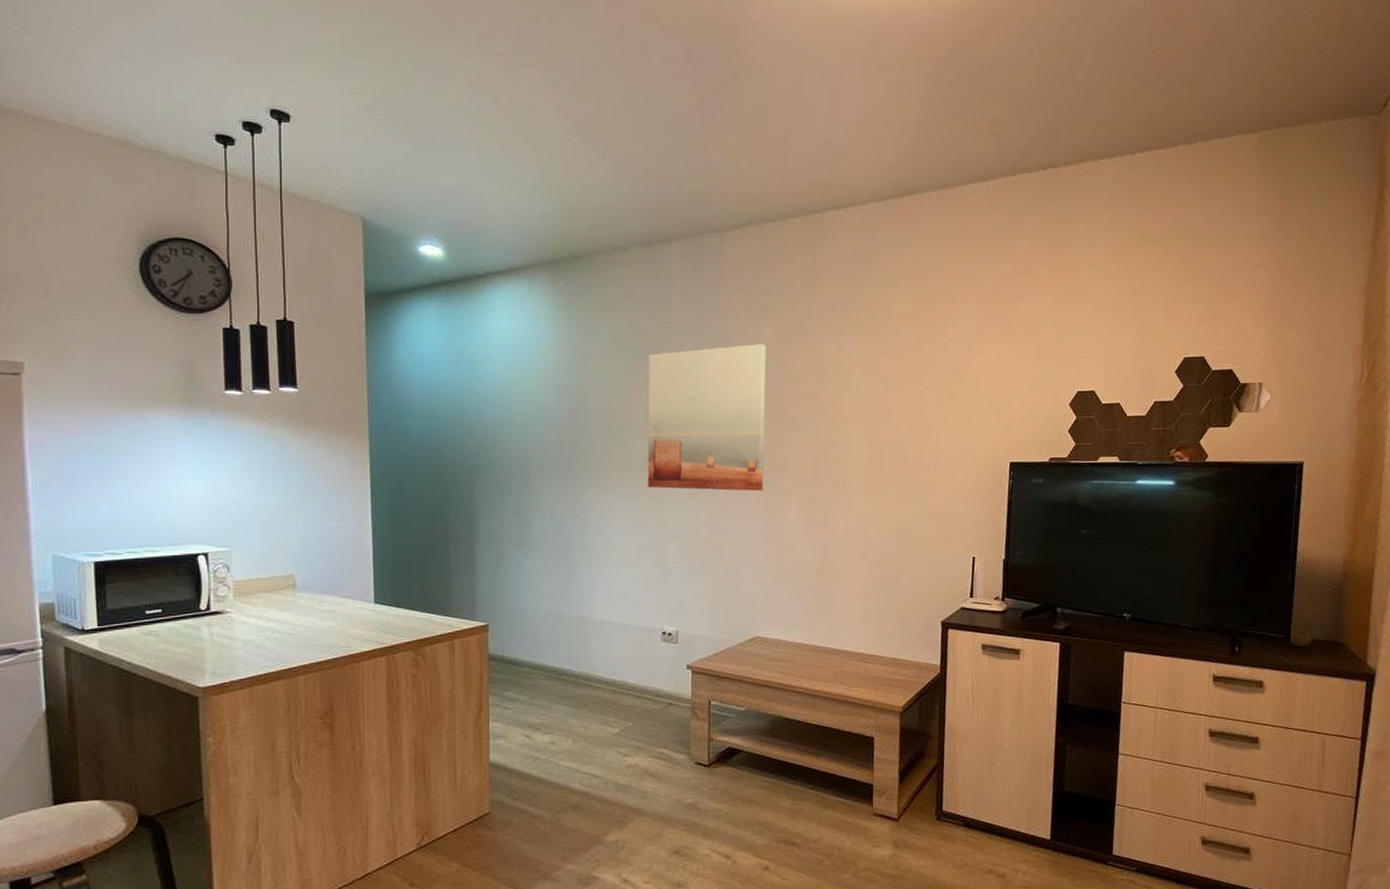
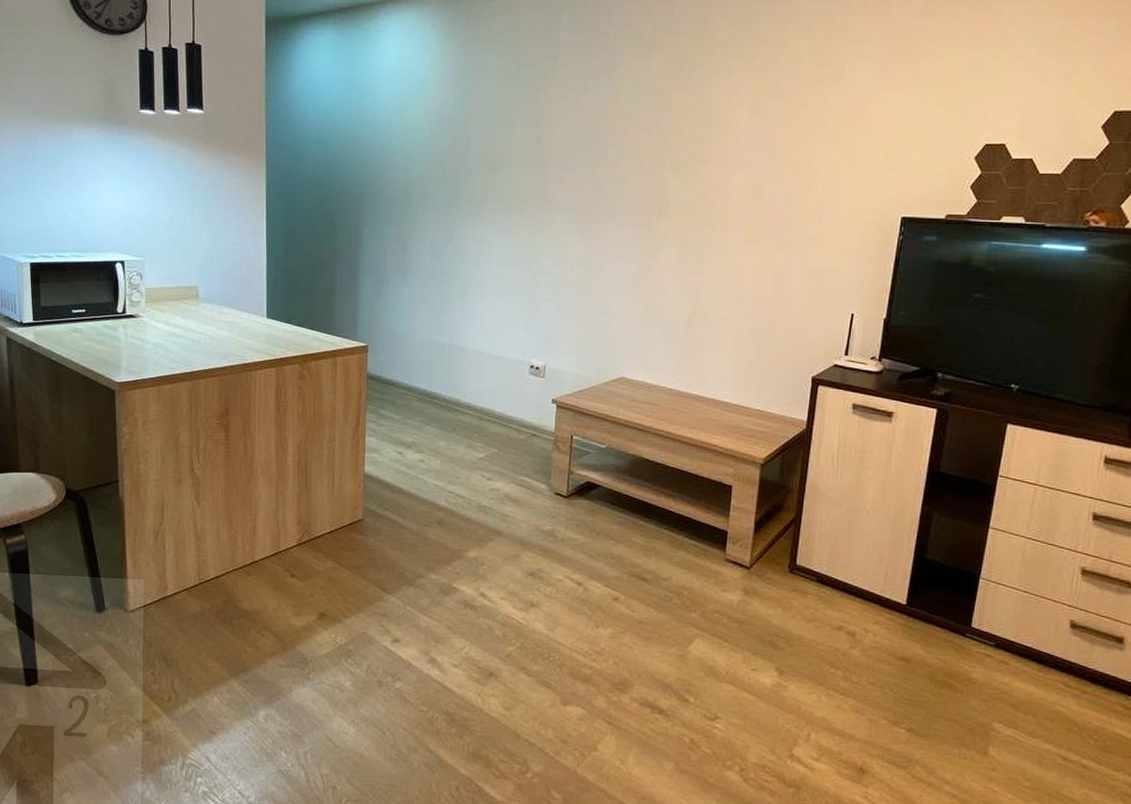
wall art: present [647,344,766,491] -> none [524,81,651,232]

